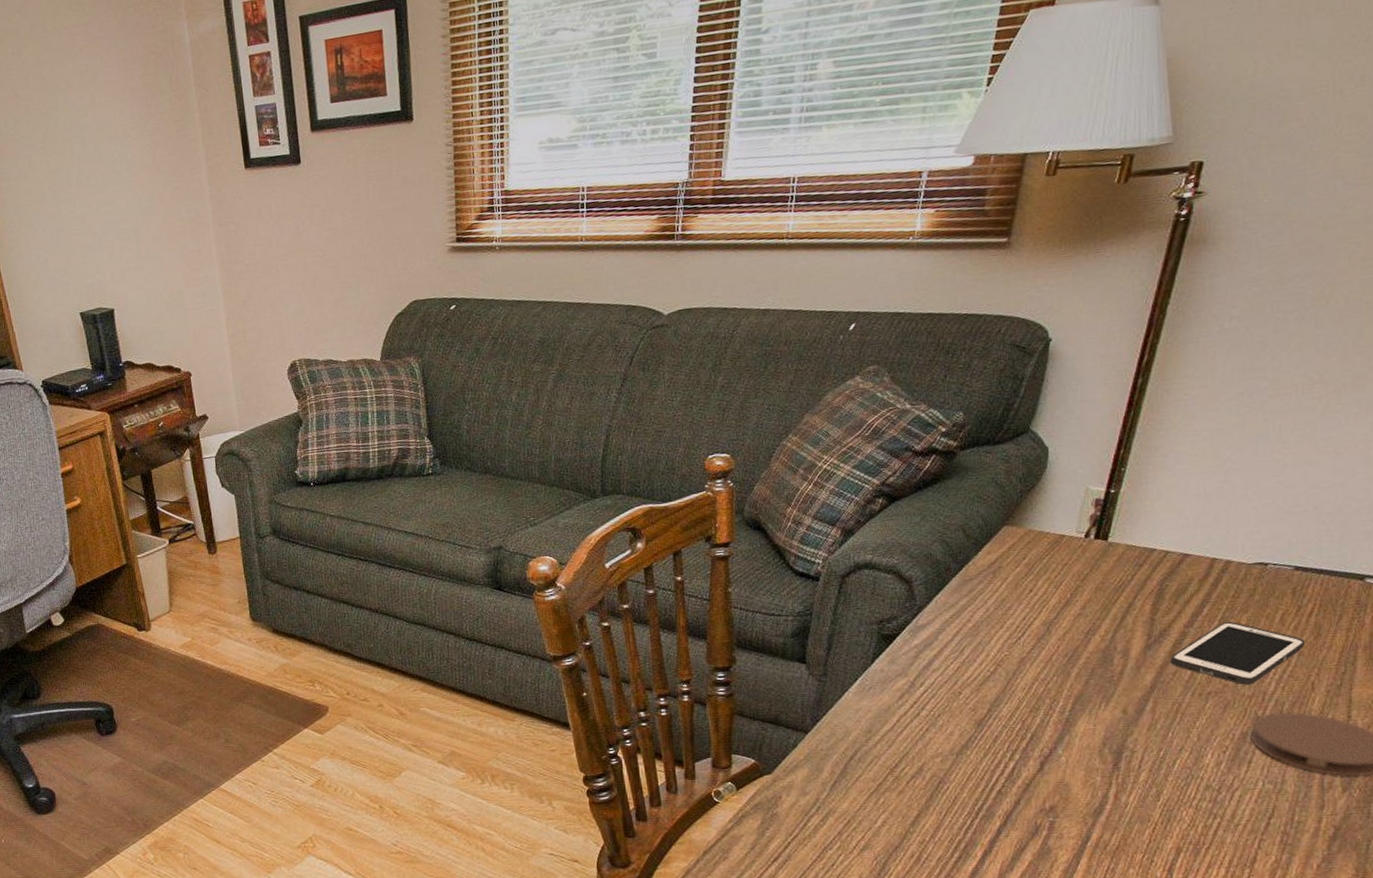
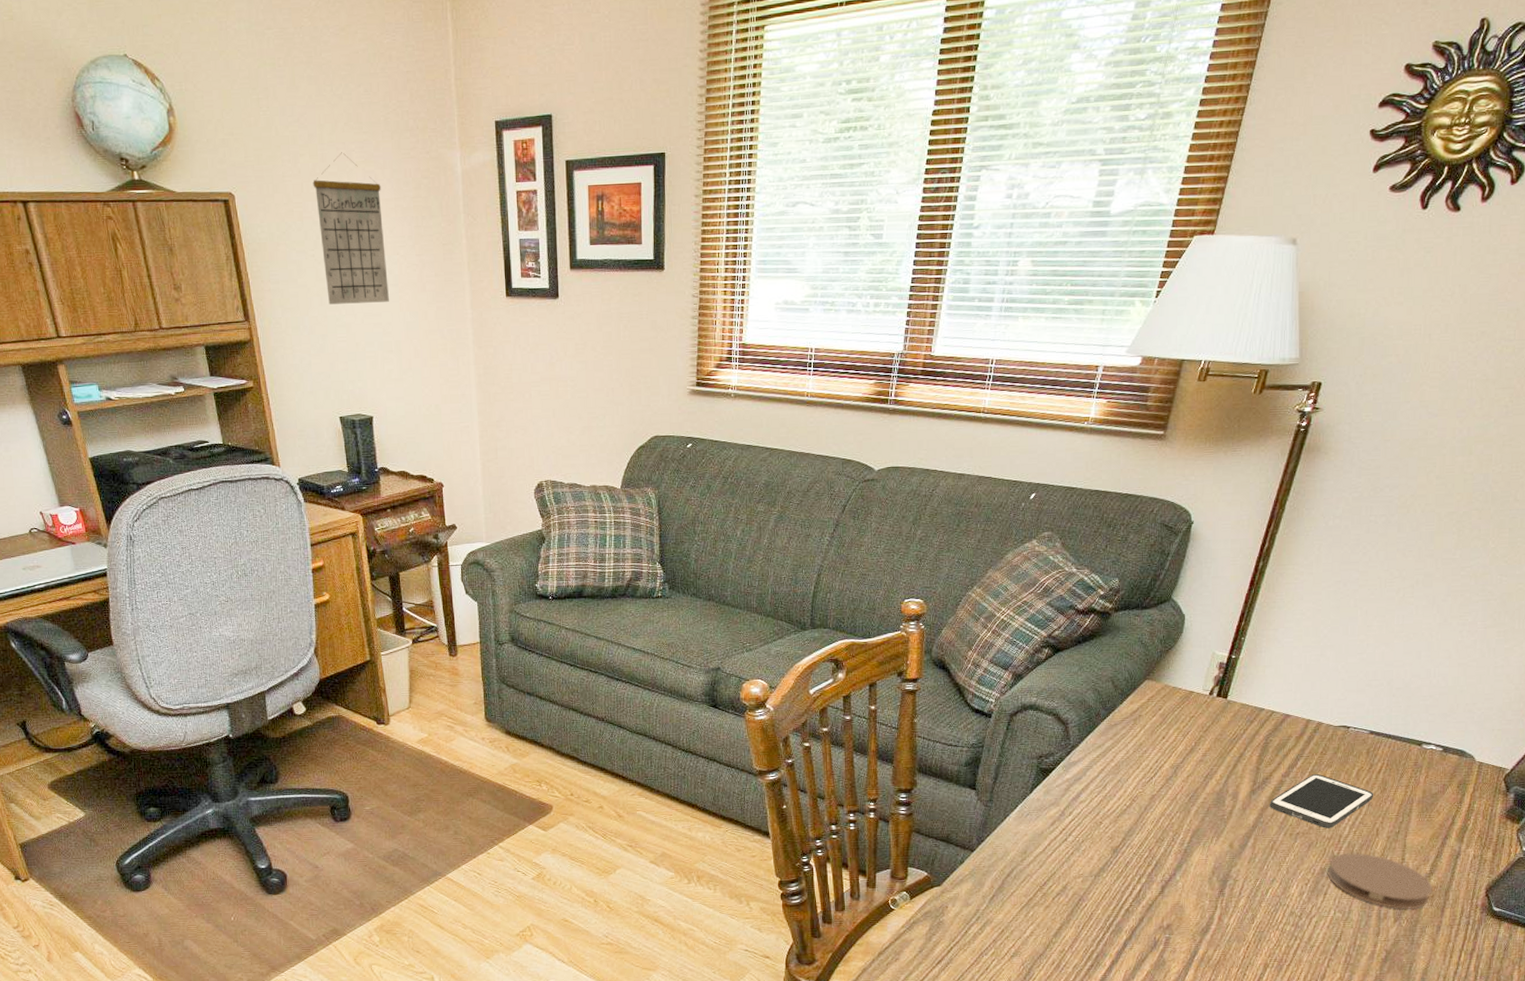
calendar: none [38,37,123,197] -> present [313,152,389,305]

